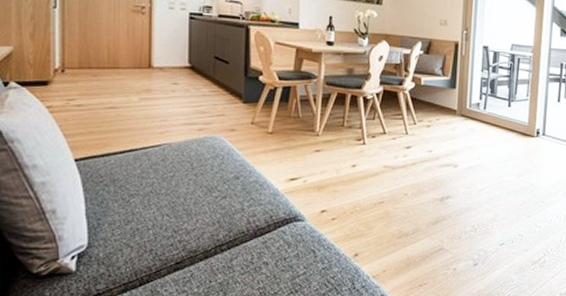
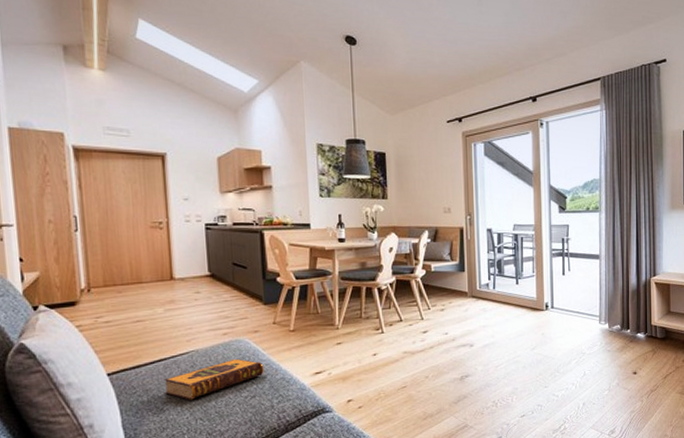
hardback book: none [132,156,238,195] -> present [164,358,264,400]

